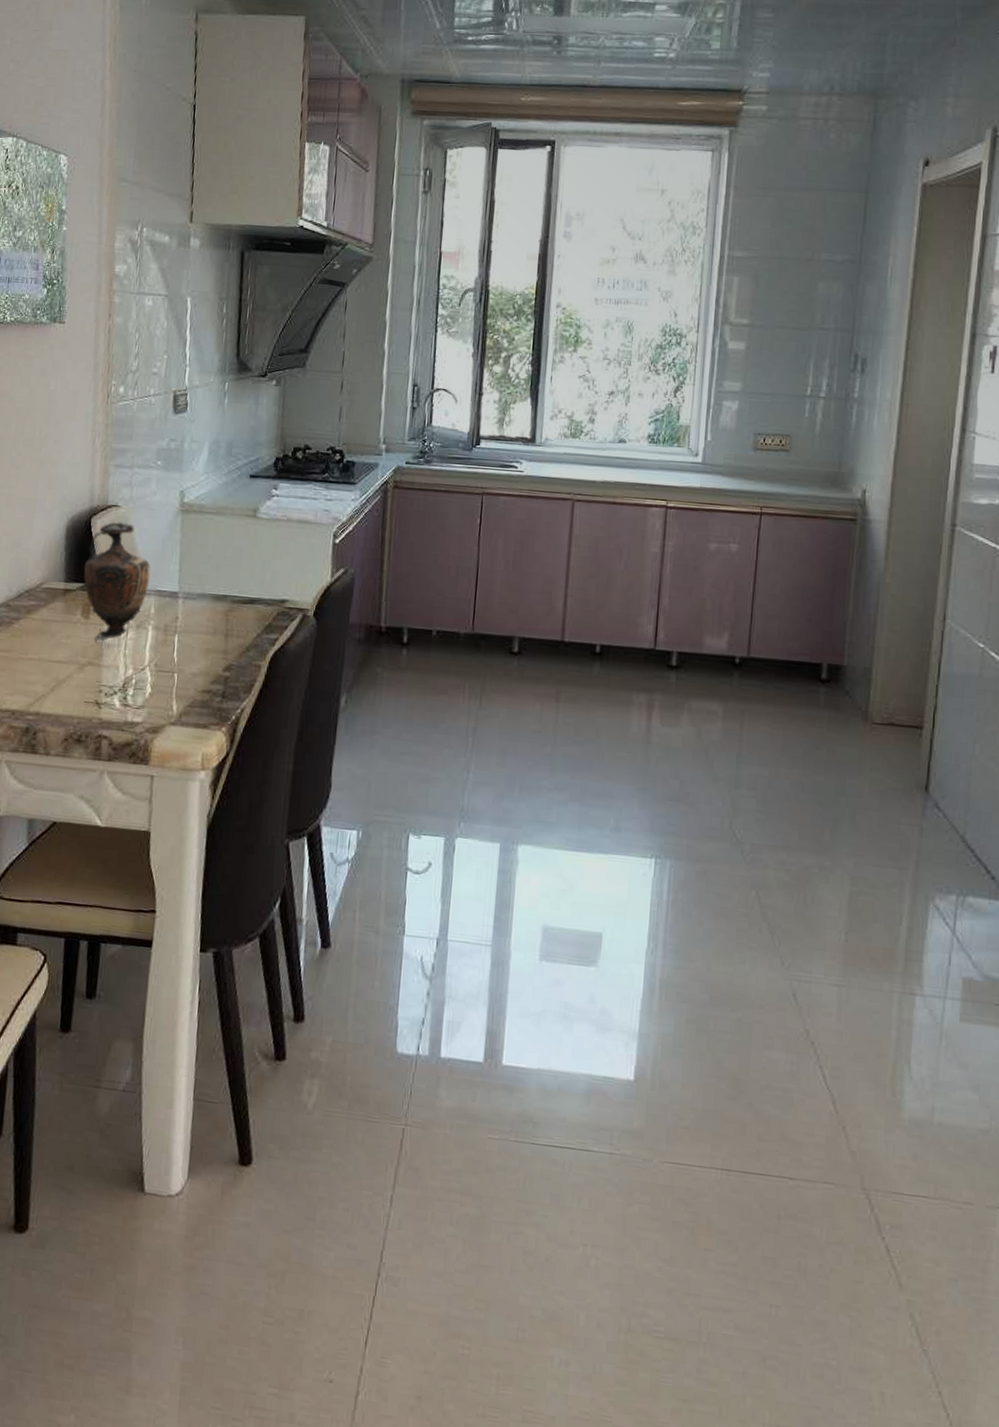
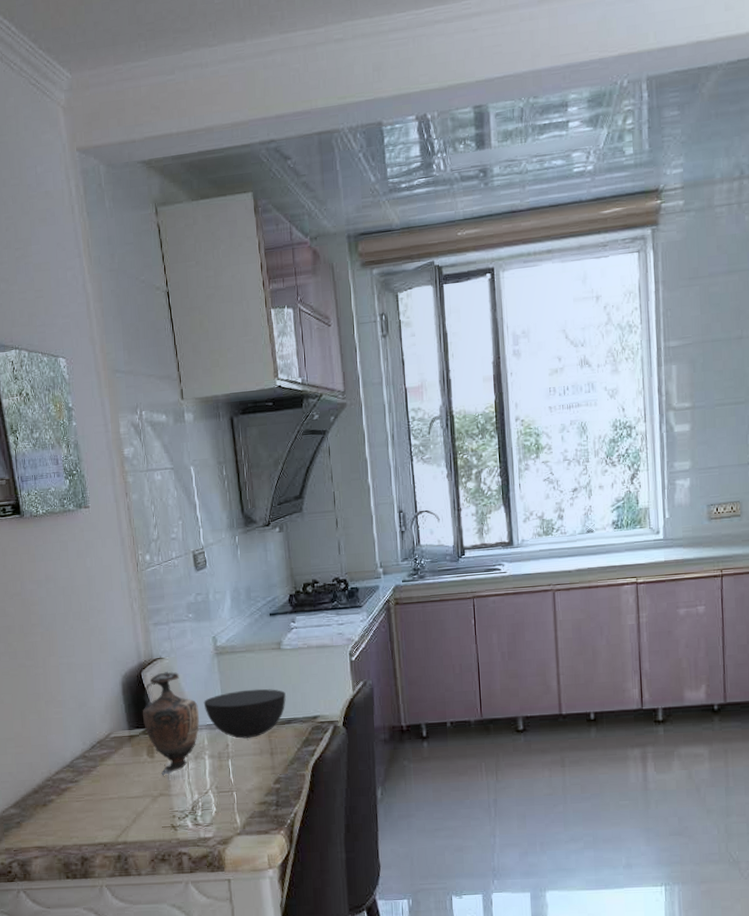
bowl: none [157,557,254,614] -> present [203,688,287,739]

